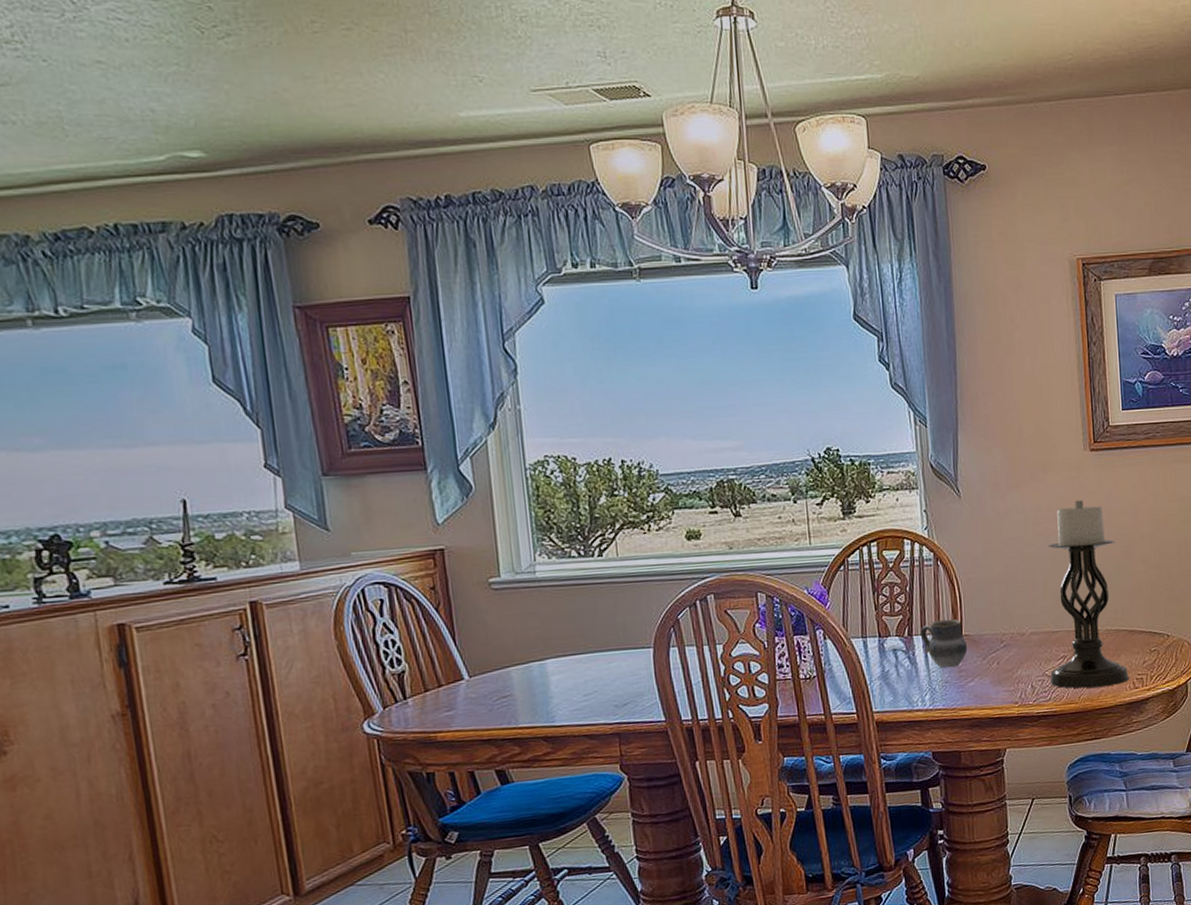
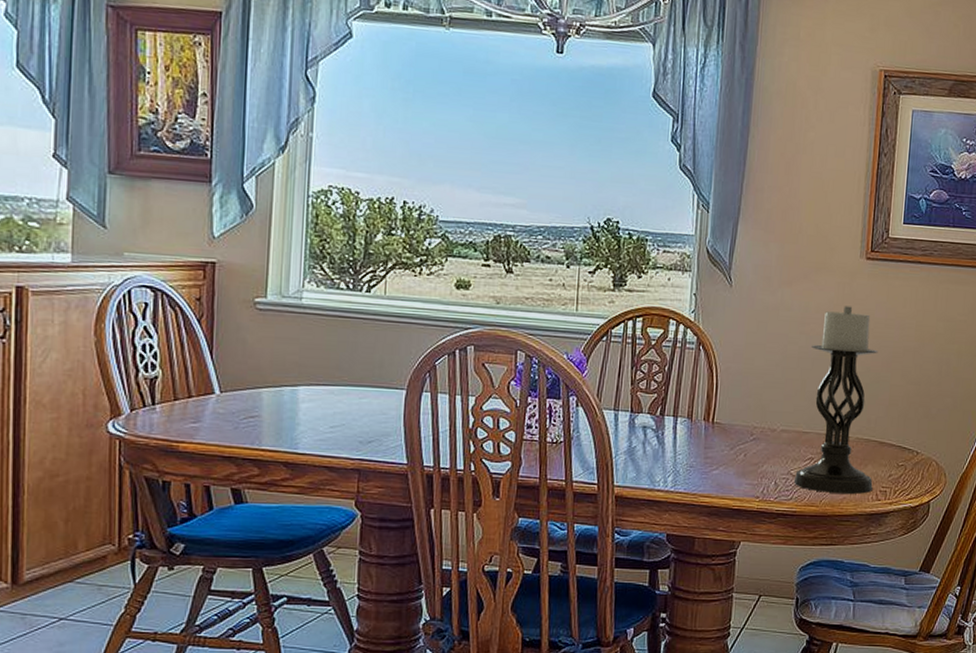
cup: present [920,619,968,668] -> none [672,403,717,453]

